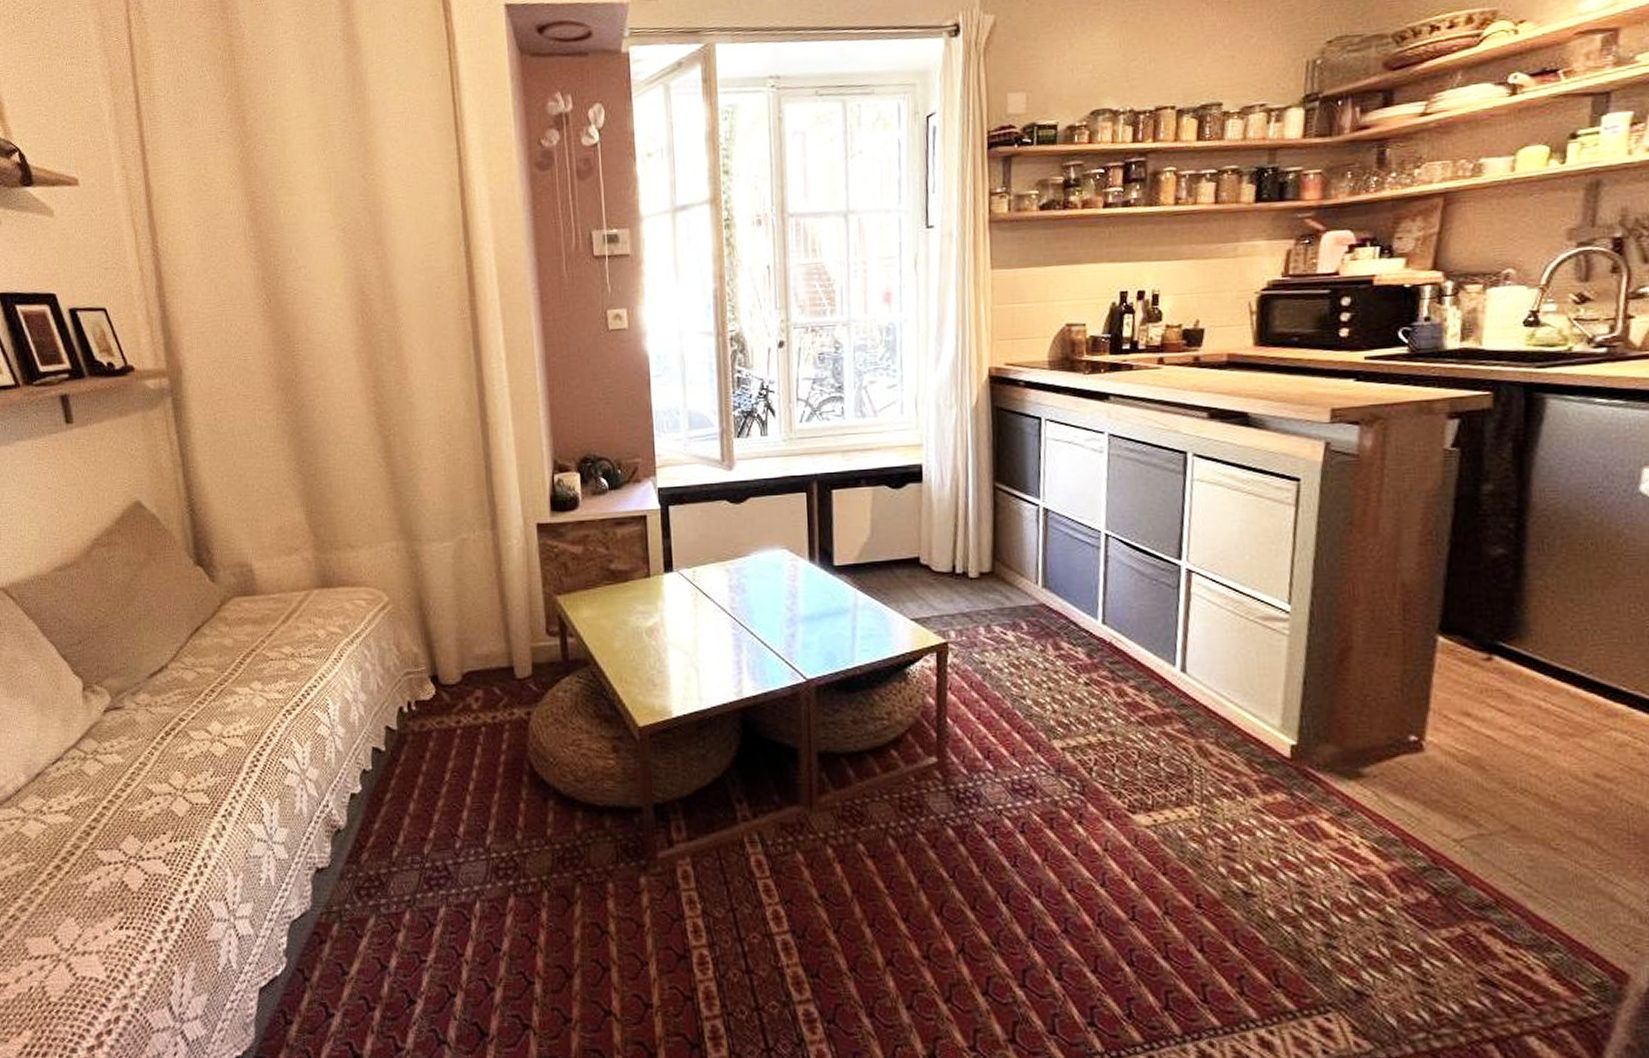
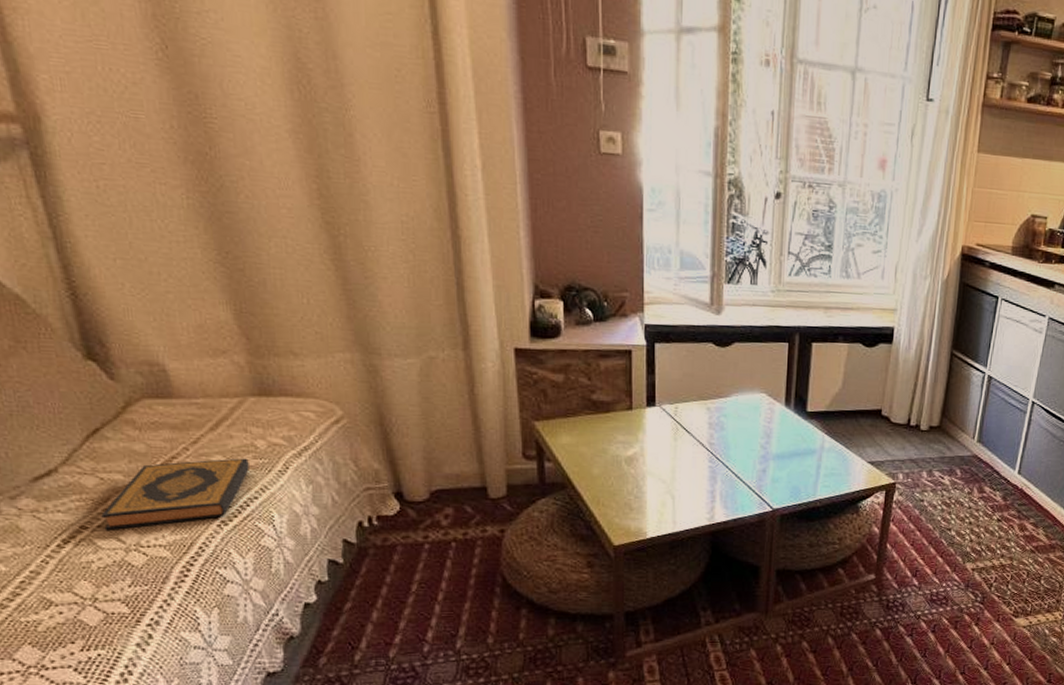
hardback book: none [195,648,311,722] -> present [101,458,249,530]

